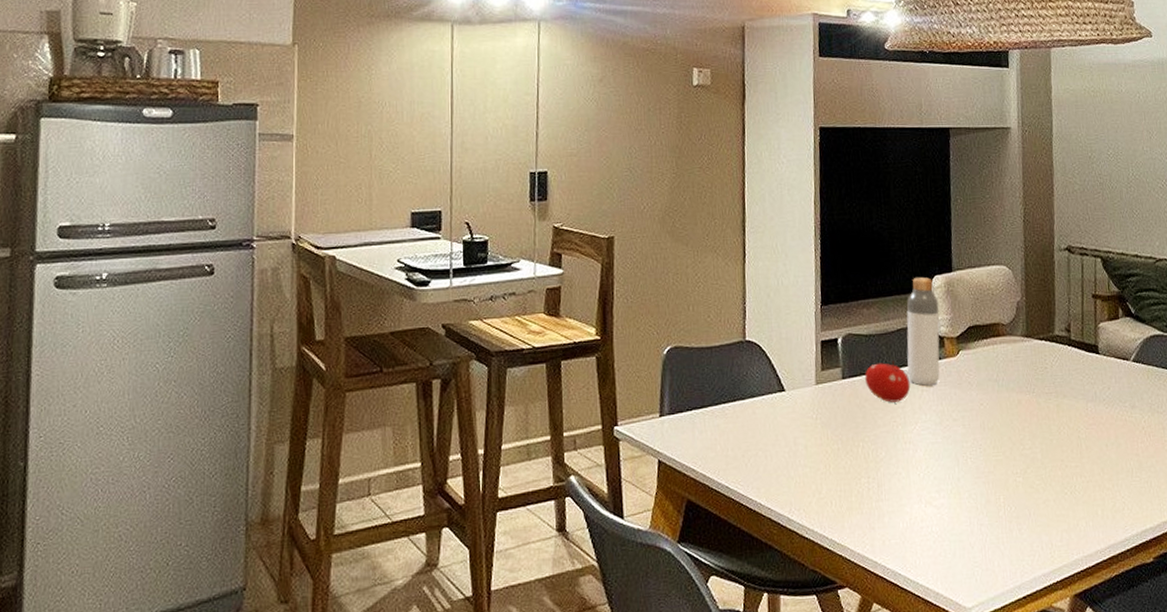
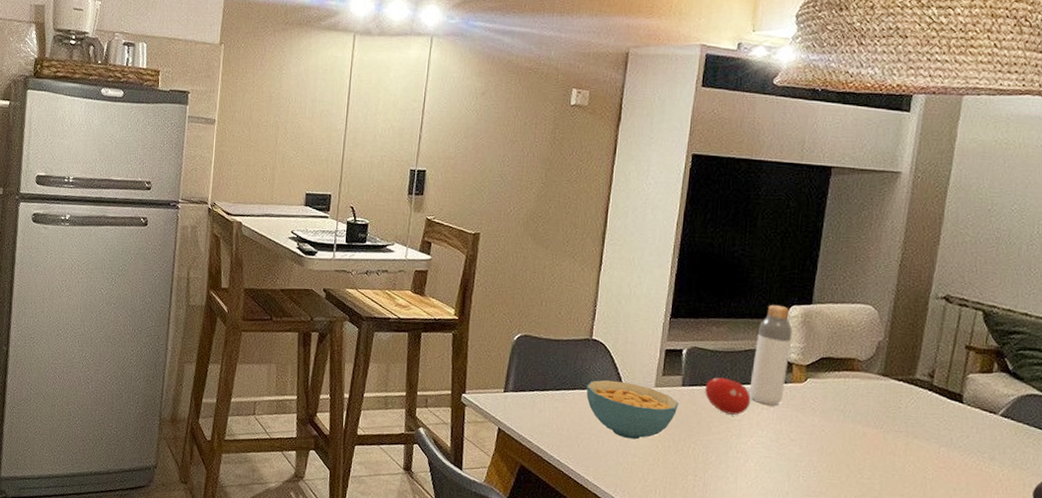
cereal bowl: none [747,383,842,448] -> present [586,379,679,440]

